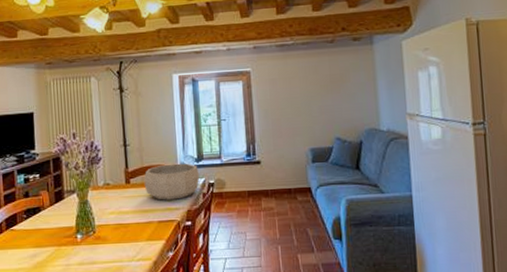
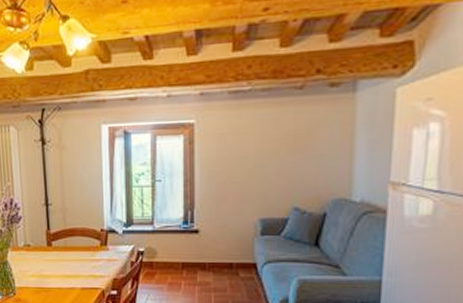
decorative bowl: present [144,163,200,200] -> none [66,227,128,267]

